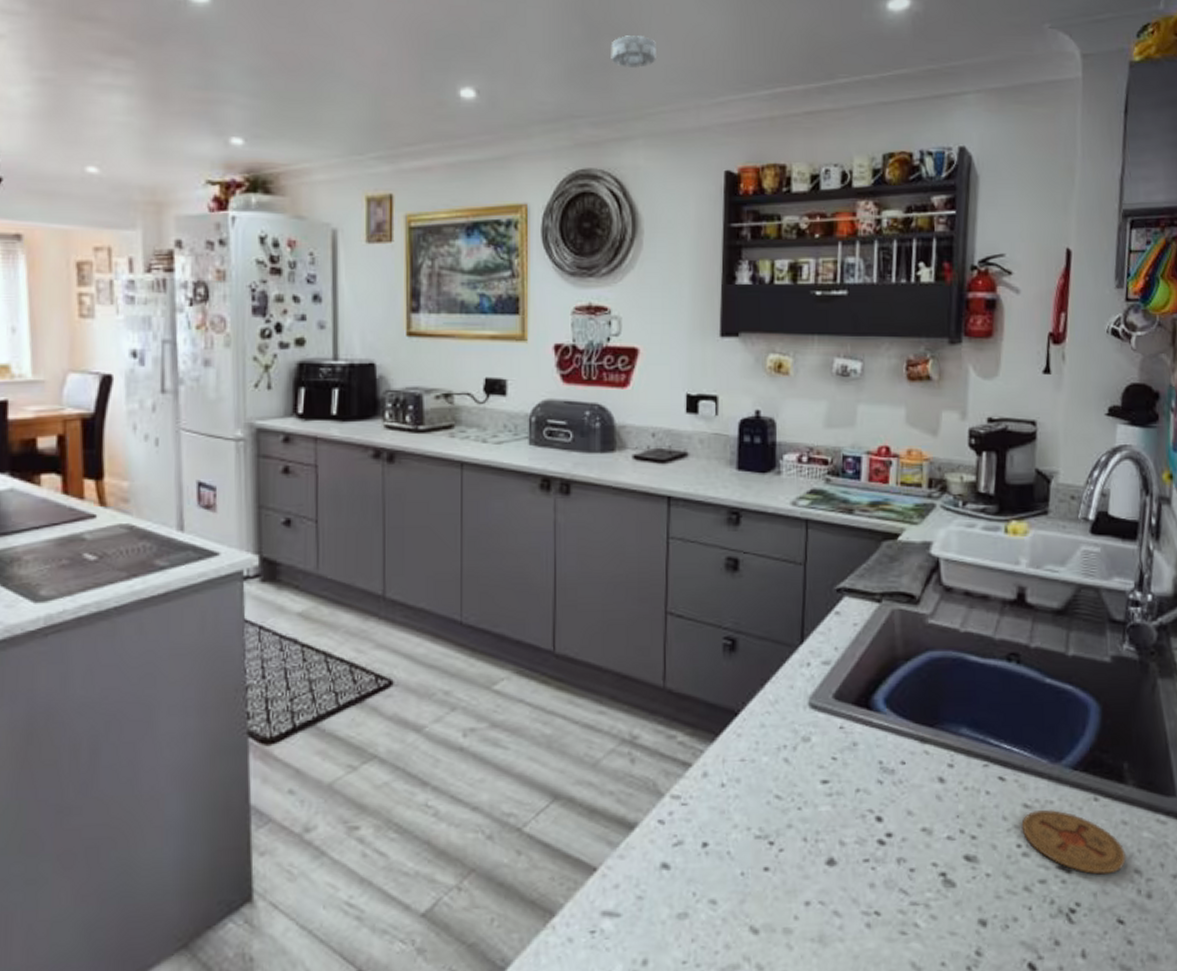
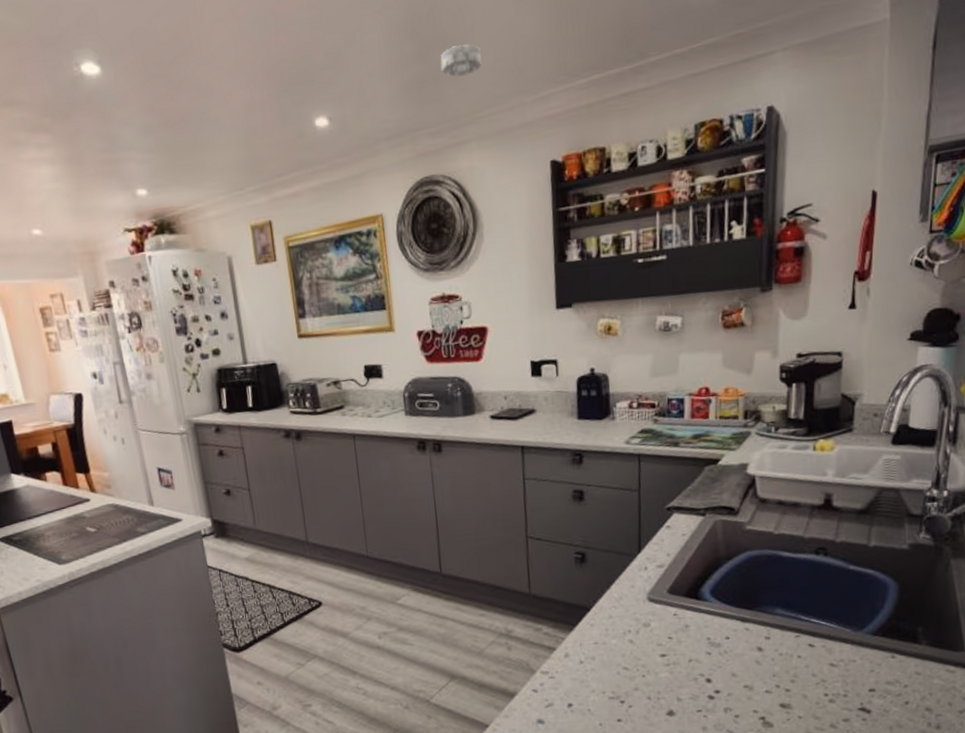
coaster: present [1021,810,1126,875] -> none [828,667,918,713]

